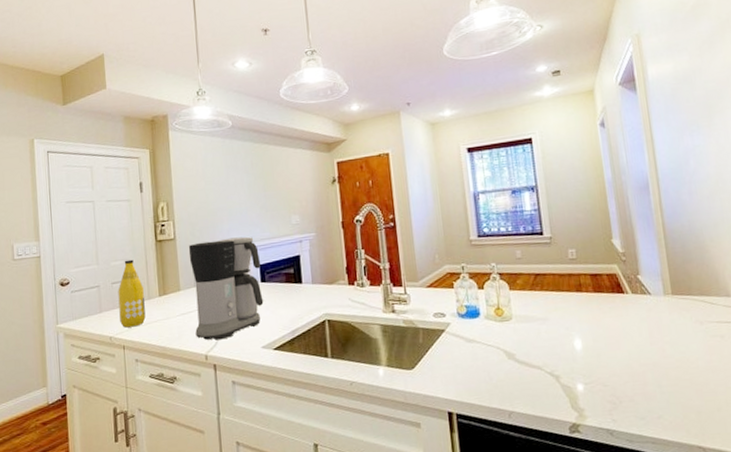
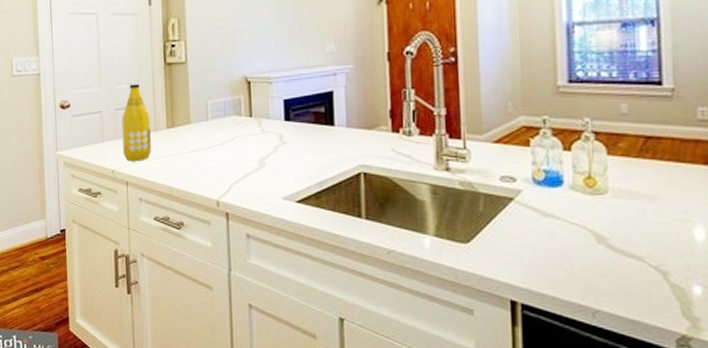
coffee maker: present [188,236,264,340] -> none [201,64,287,185]

